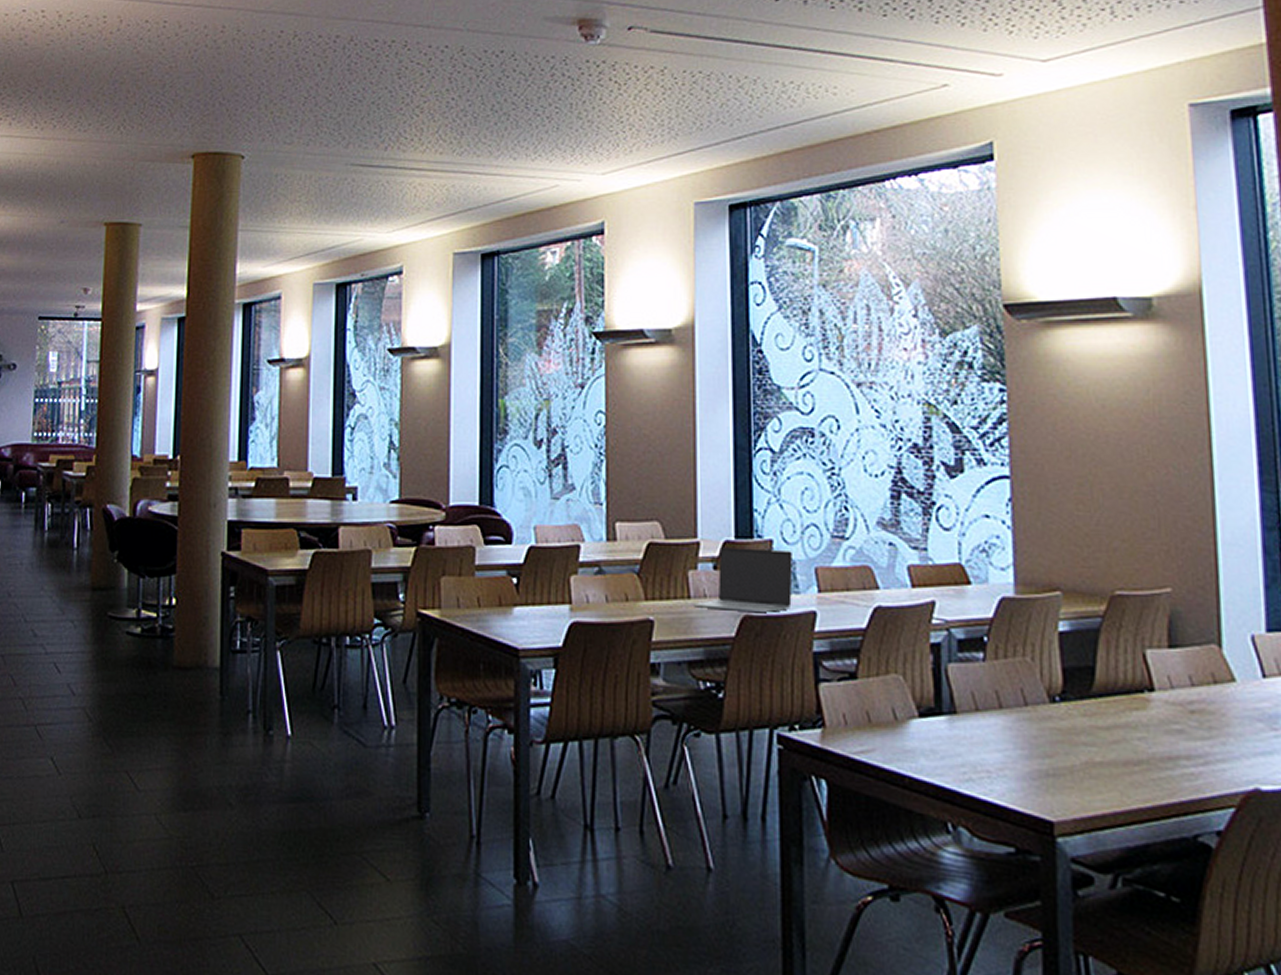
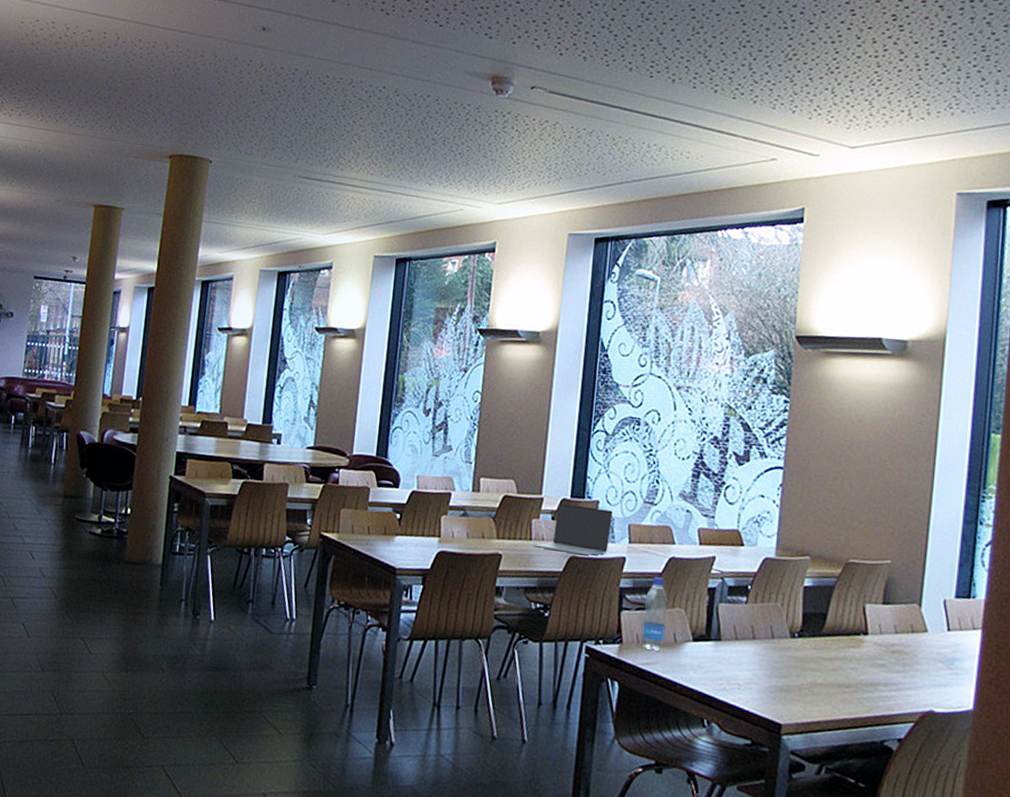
bottle: none [848,634,881,733] -> present [641,577,668,651]

